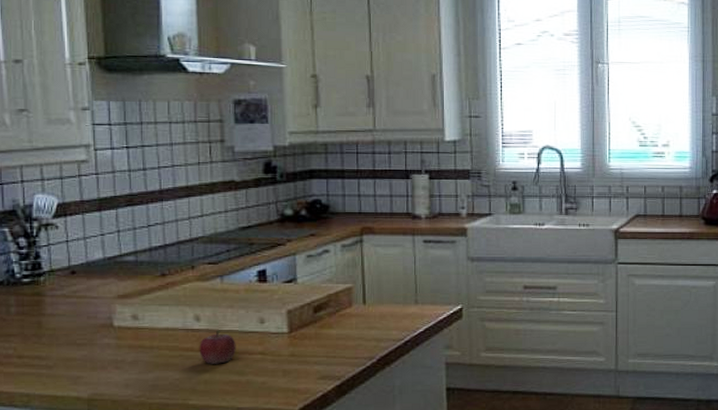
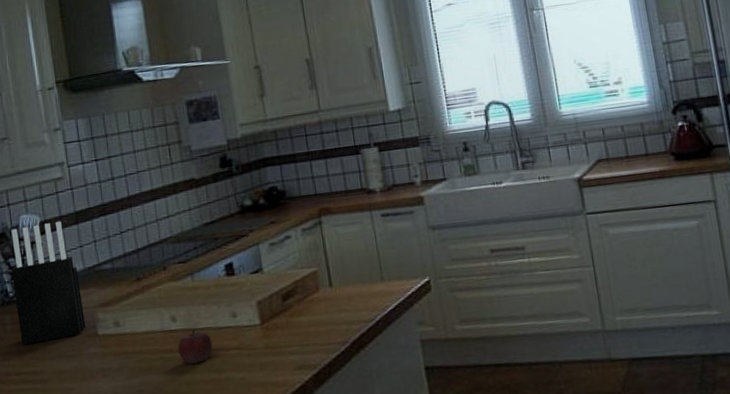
knife block: none [20,205,101,328] -> present [11,221,86,345]

